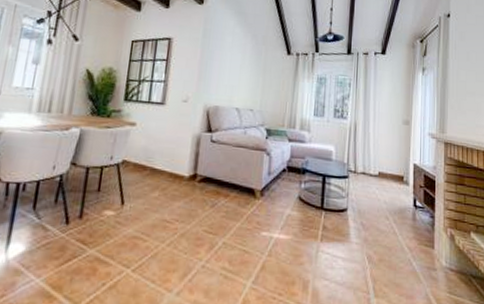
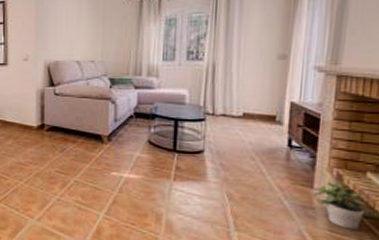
potted plant: none [435,241,473,291] -> present [313,181,367,230]

